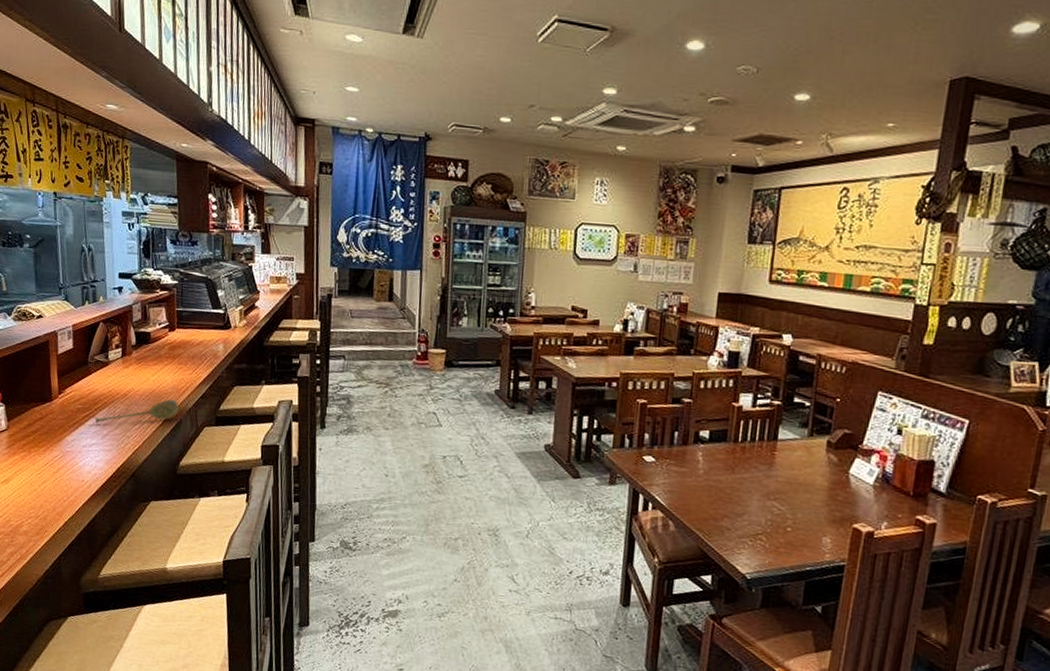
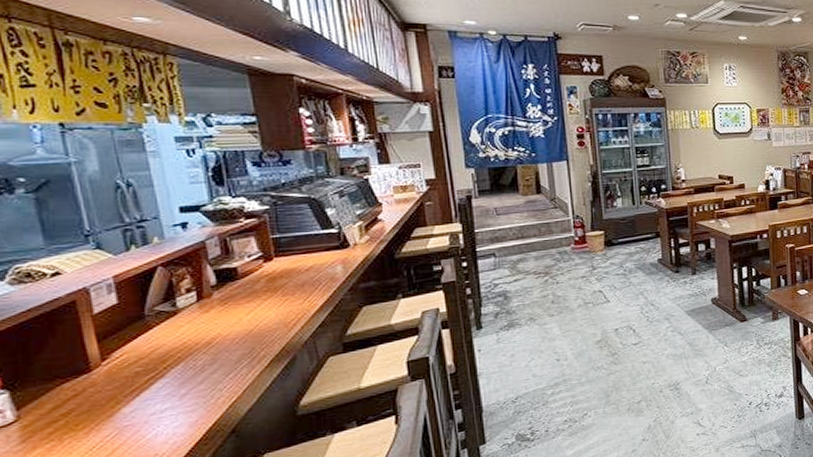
soupspoon: present [95,399,179,424] -> none [166,335,290,385]

